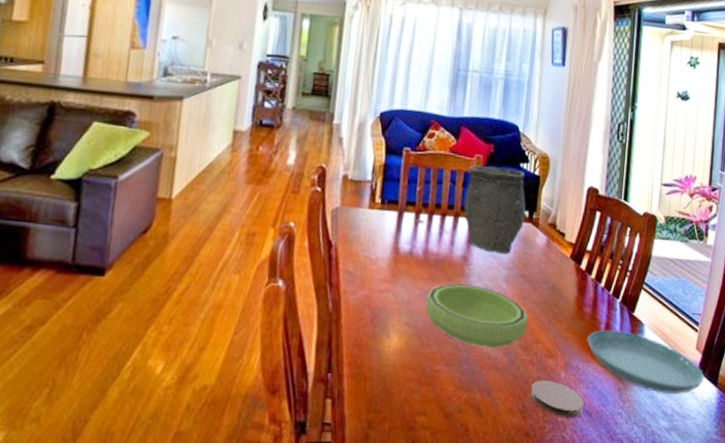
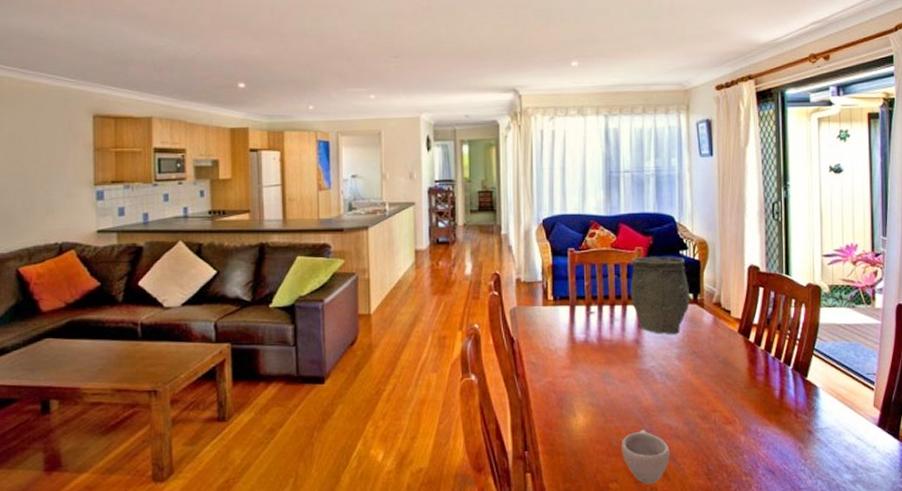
bowl: present [425,283,527,348] -> none [605,364,703,420]
cup: none [434,357,486,419] -> present [622,429,670,484]
coaster: present [530,380,584,418] -> none [713,444,766,477]
saucer: present [587,330,705,394] -> none [763,395,885,449]

